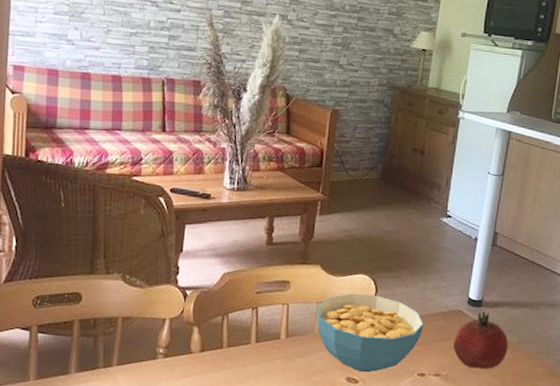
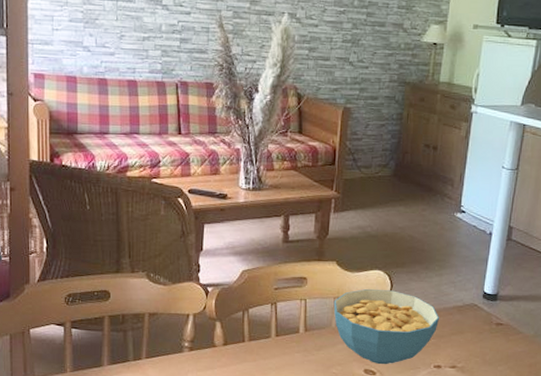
fruit: present [452,311,508,369] -> none [468,305,524,361]

